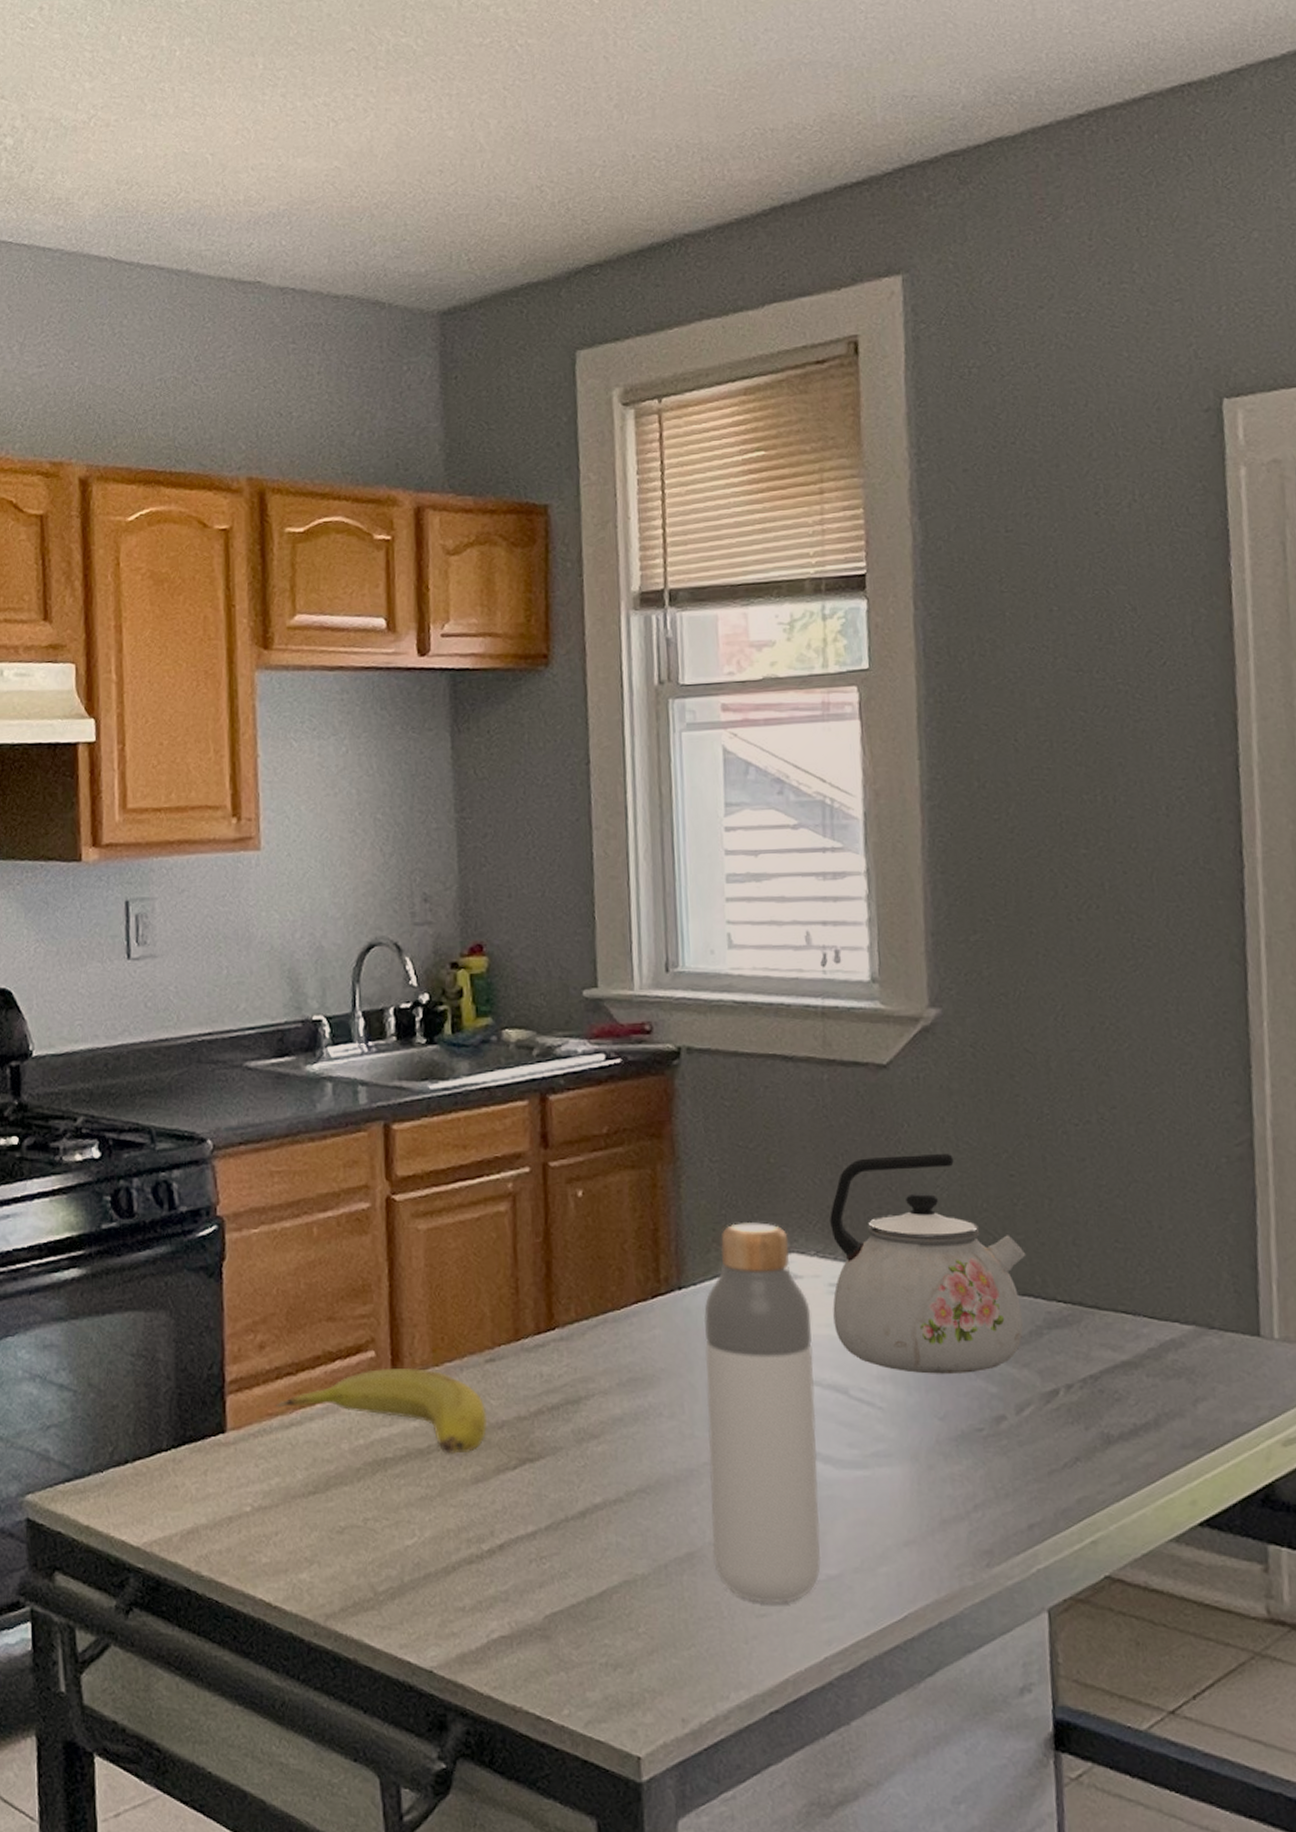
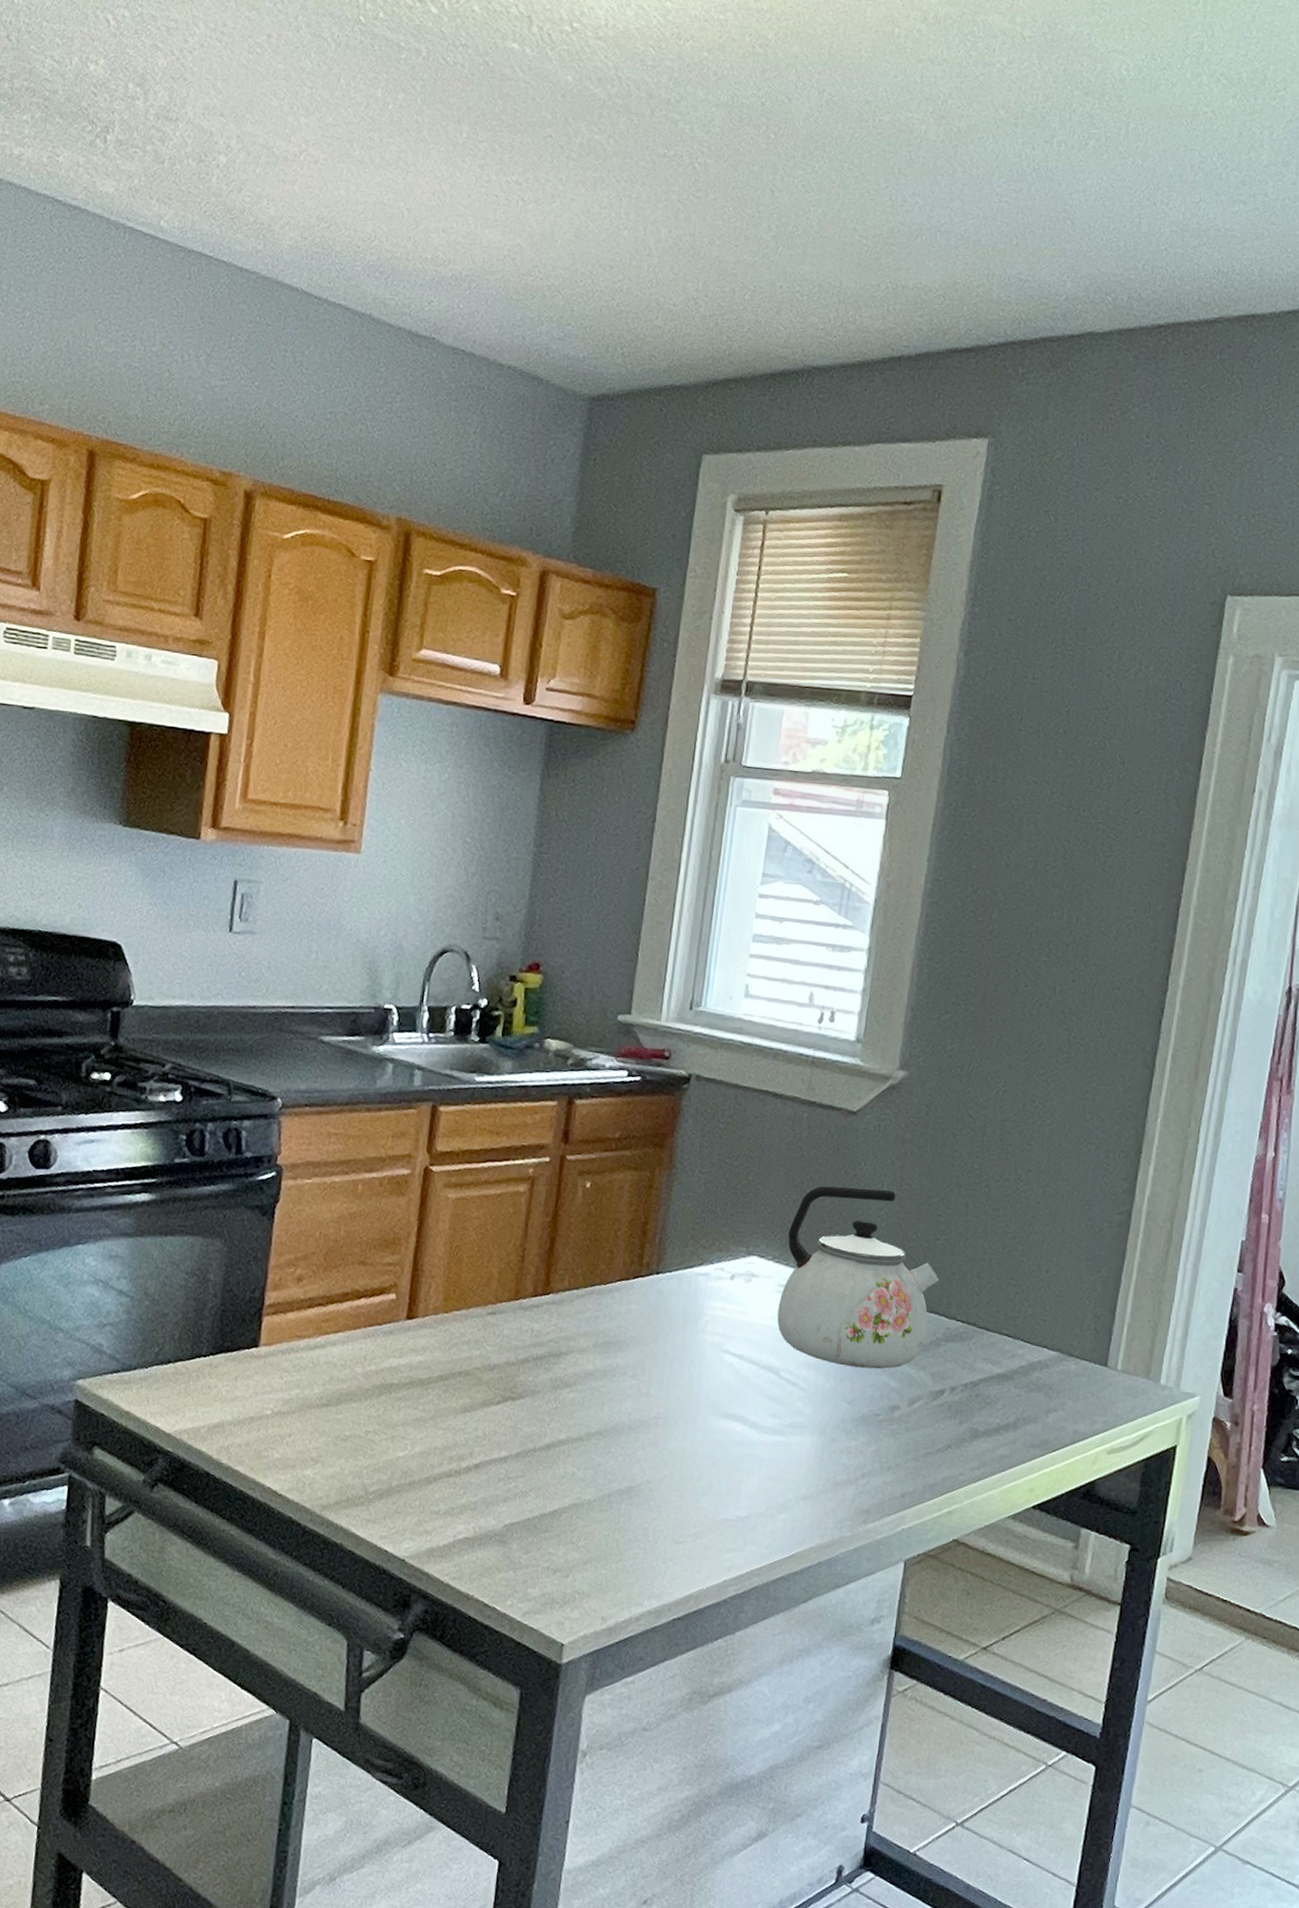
fruit: present [275,1367,487,1454] -> none [304,1309,482,1387]
bottle: present [703,1222,822,1603] -> none [648,1225,760,1535]

